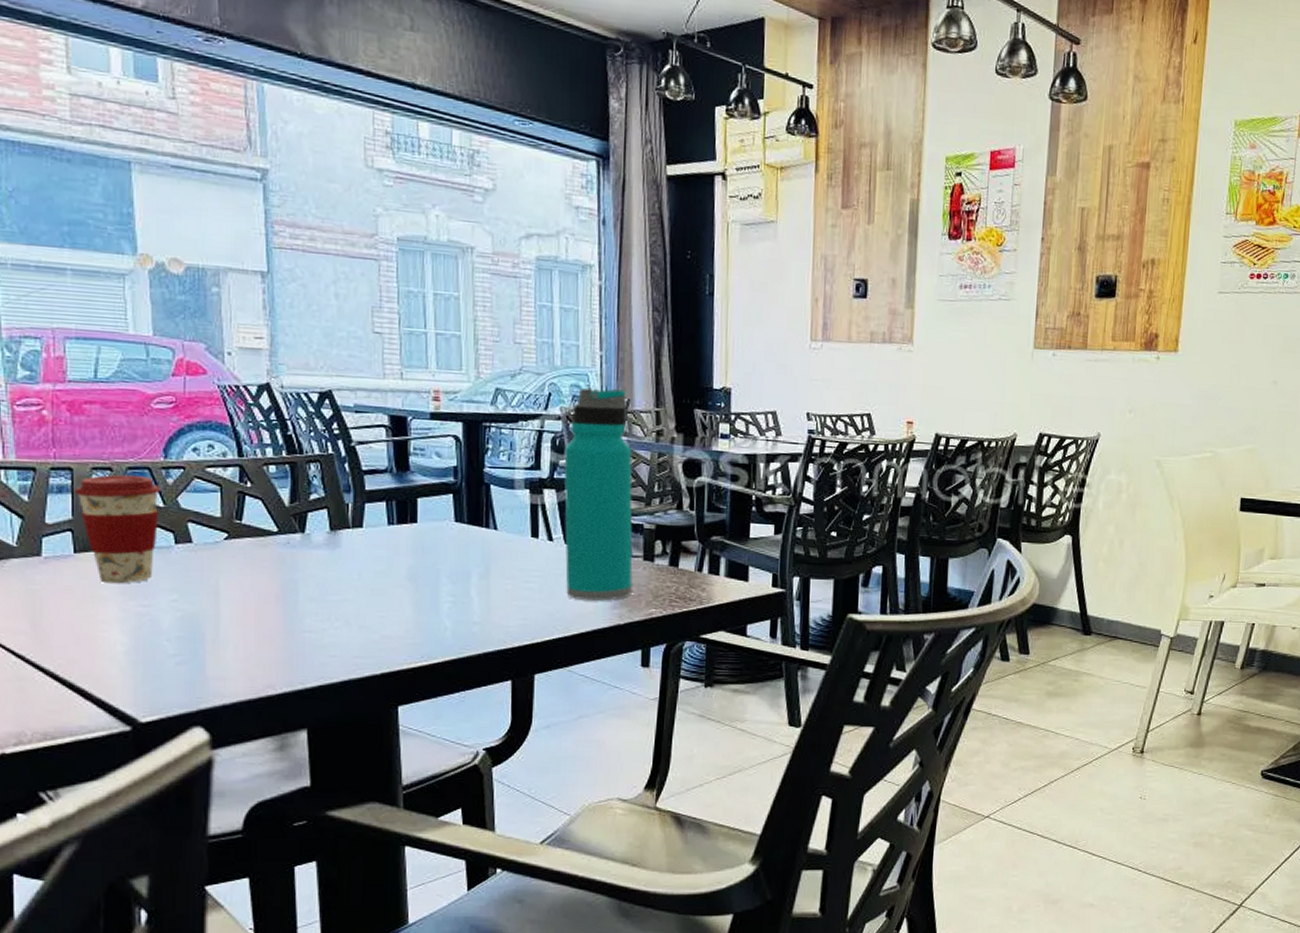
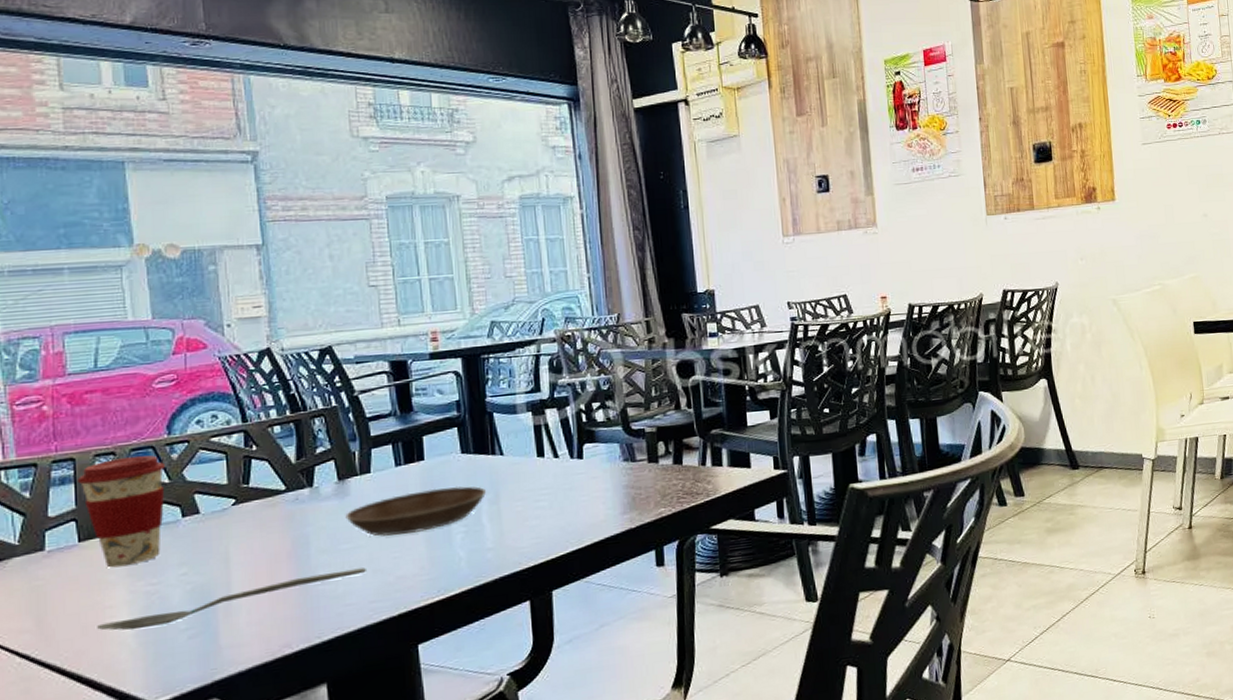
spoon: none [90,621,352,648] -> present [97,567,366,631]
saucer: none [335,553,478,595] -> present [345,486,487,536]
water bottle: present [564,387,633,601] -> none [562,304,640,511]

